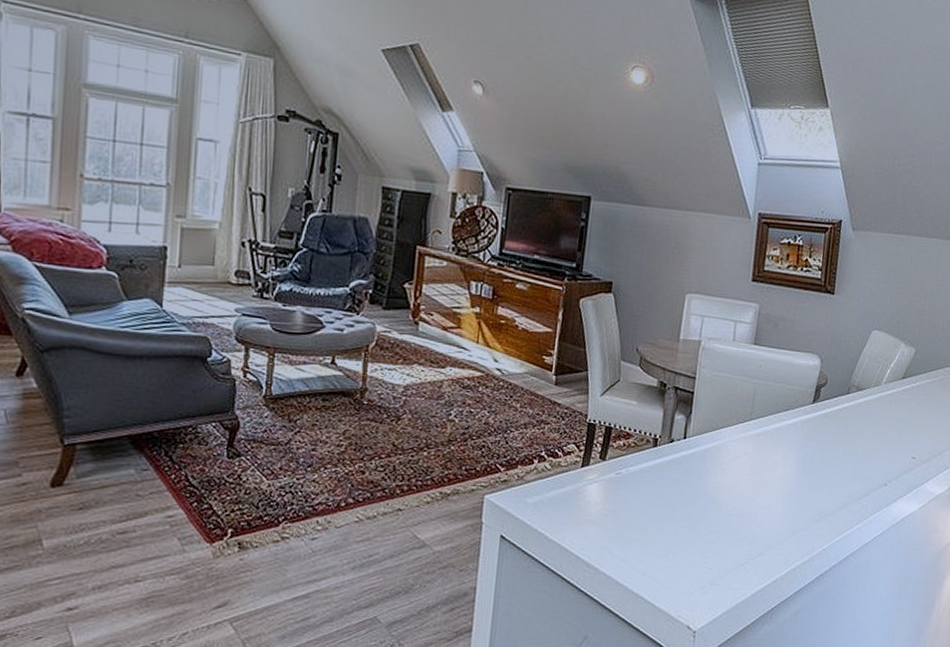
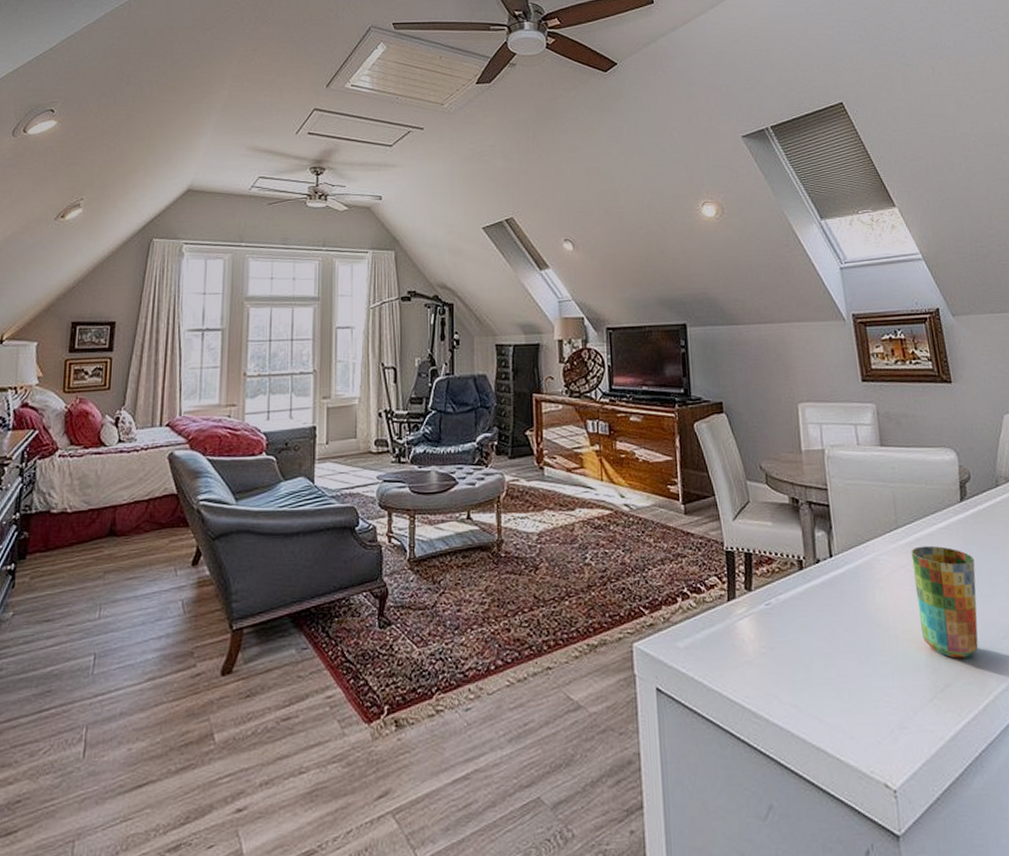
cup: none [749,438,811,534] -> present [911,545,979,659]

